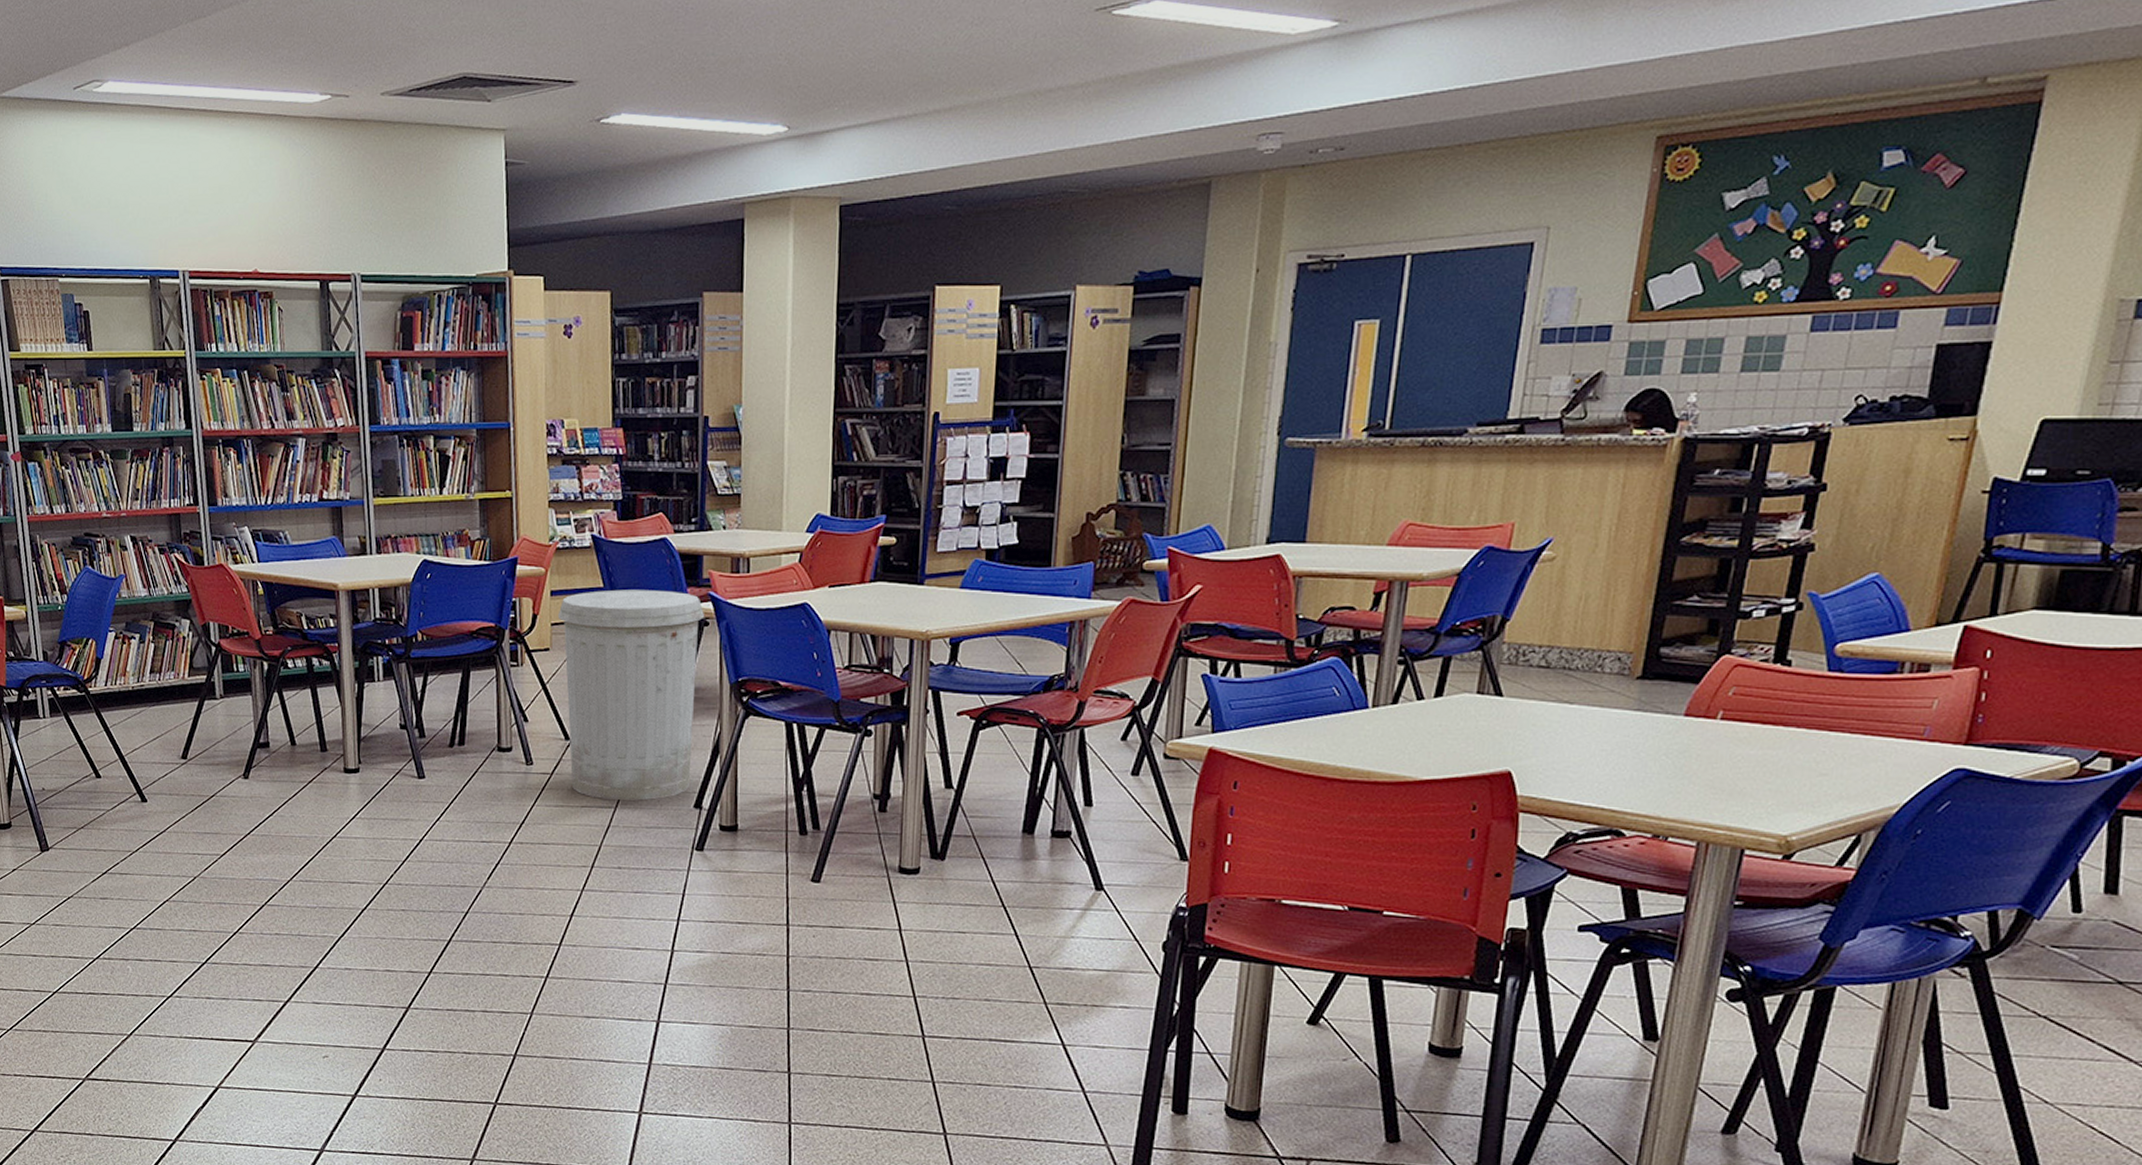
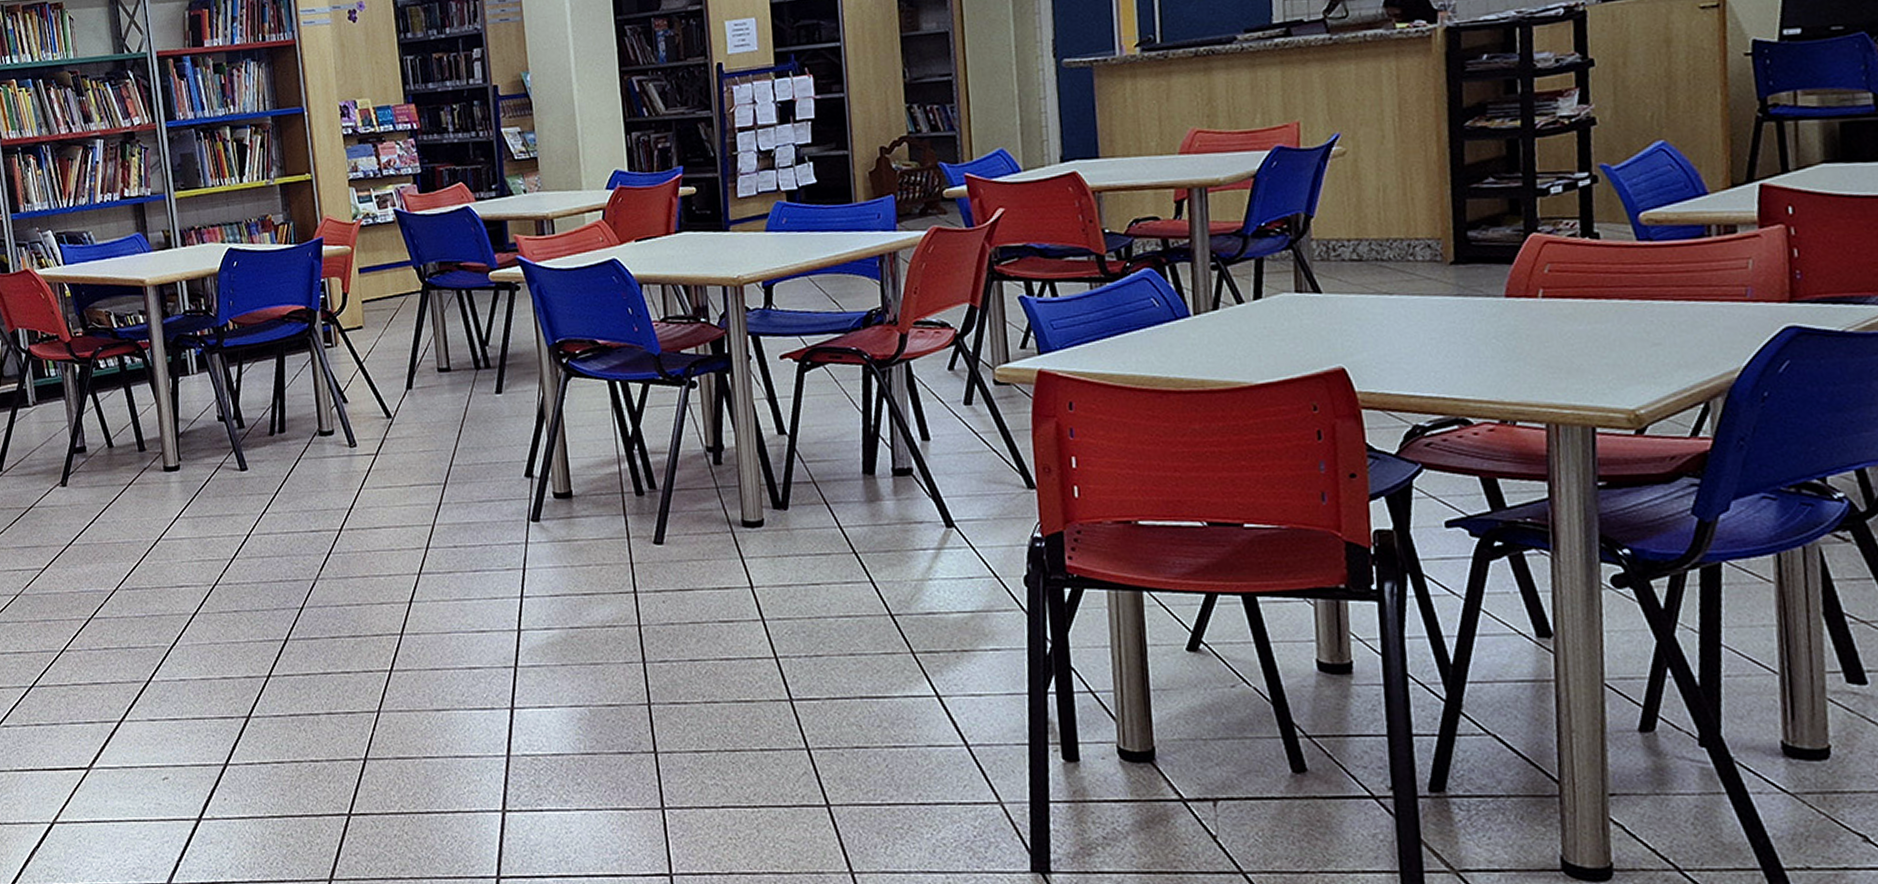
trash can: present [557,589,704,801] -> none [367,258,518,476]

